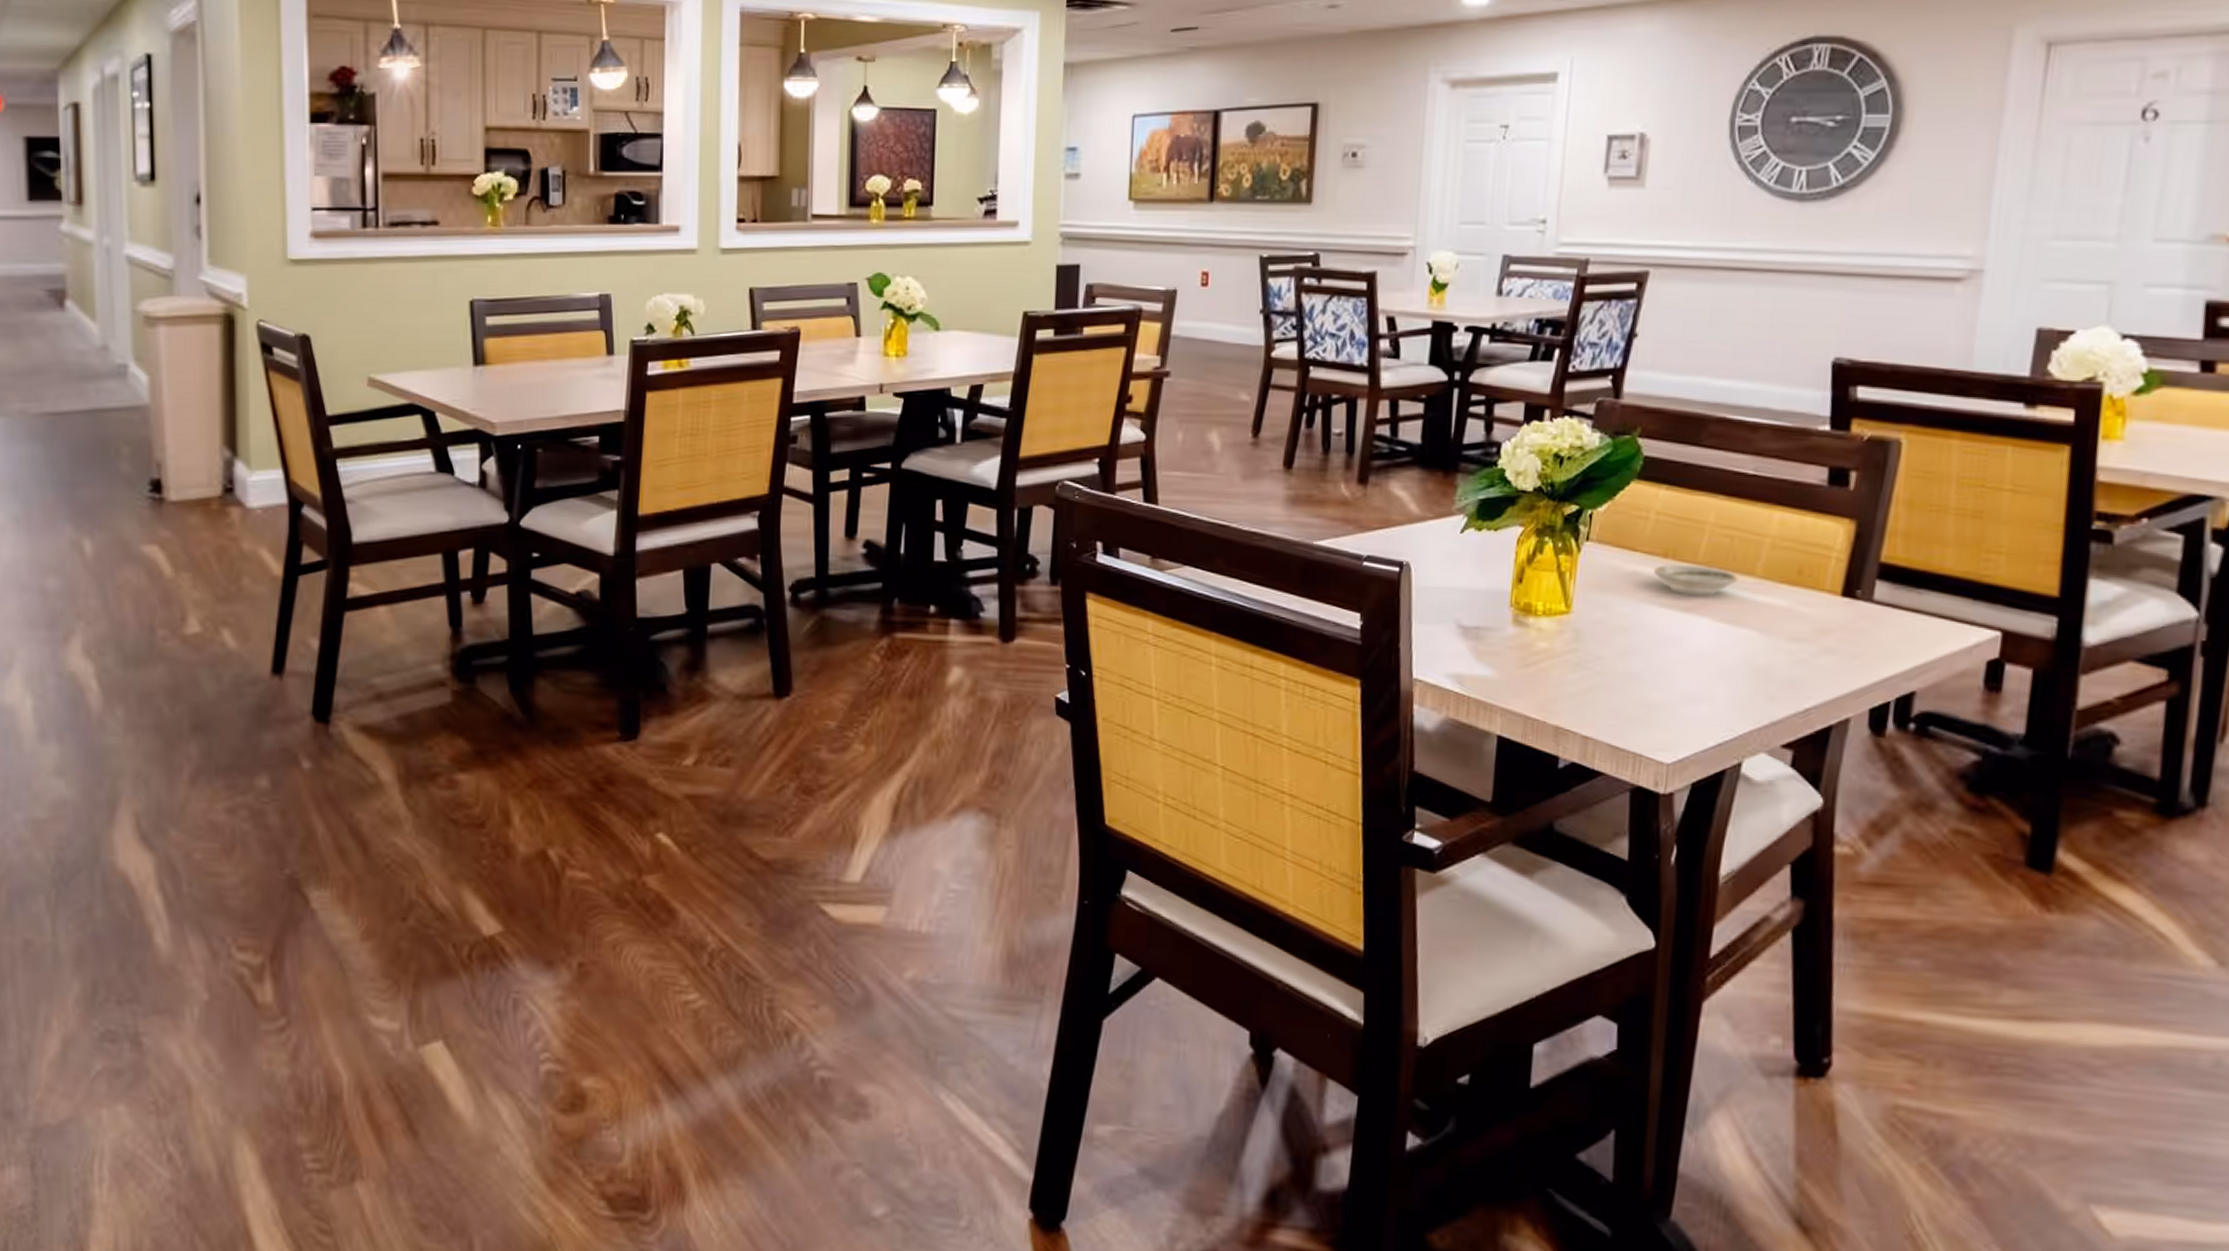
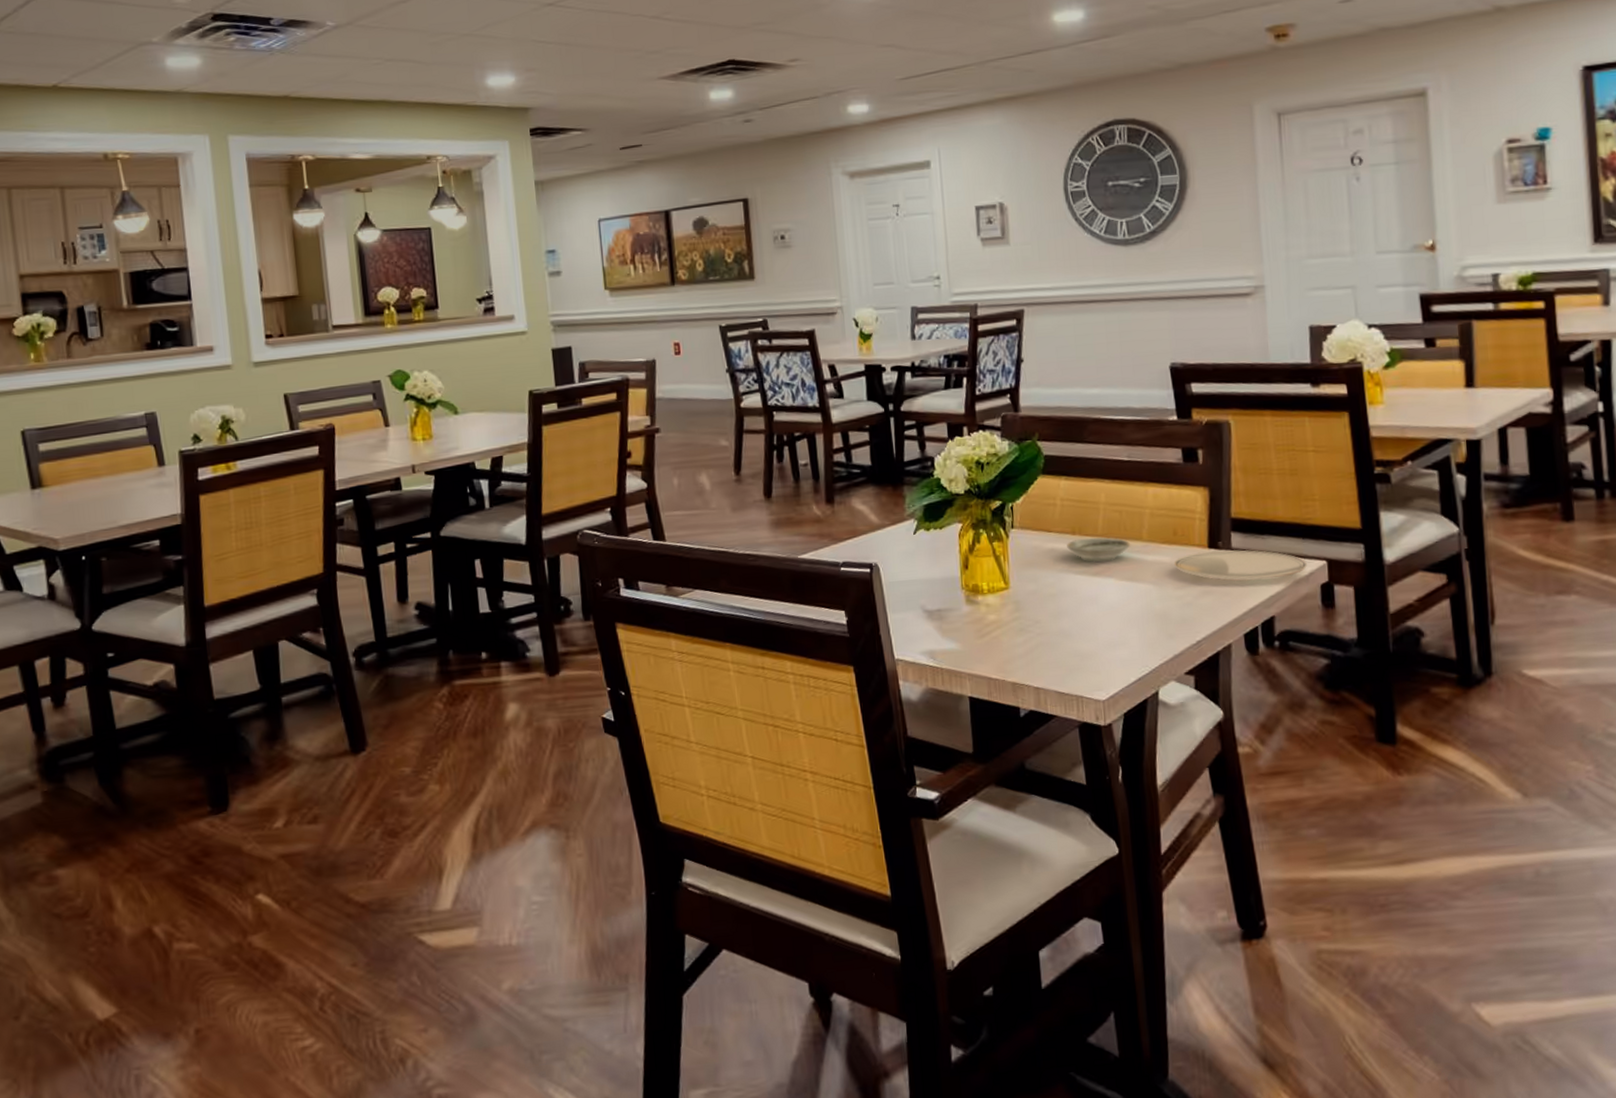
plate: none [1791,600,1973,645] -> present [1174,550,1307,582]

